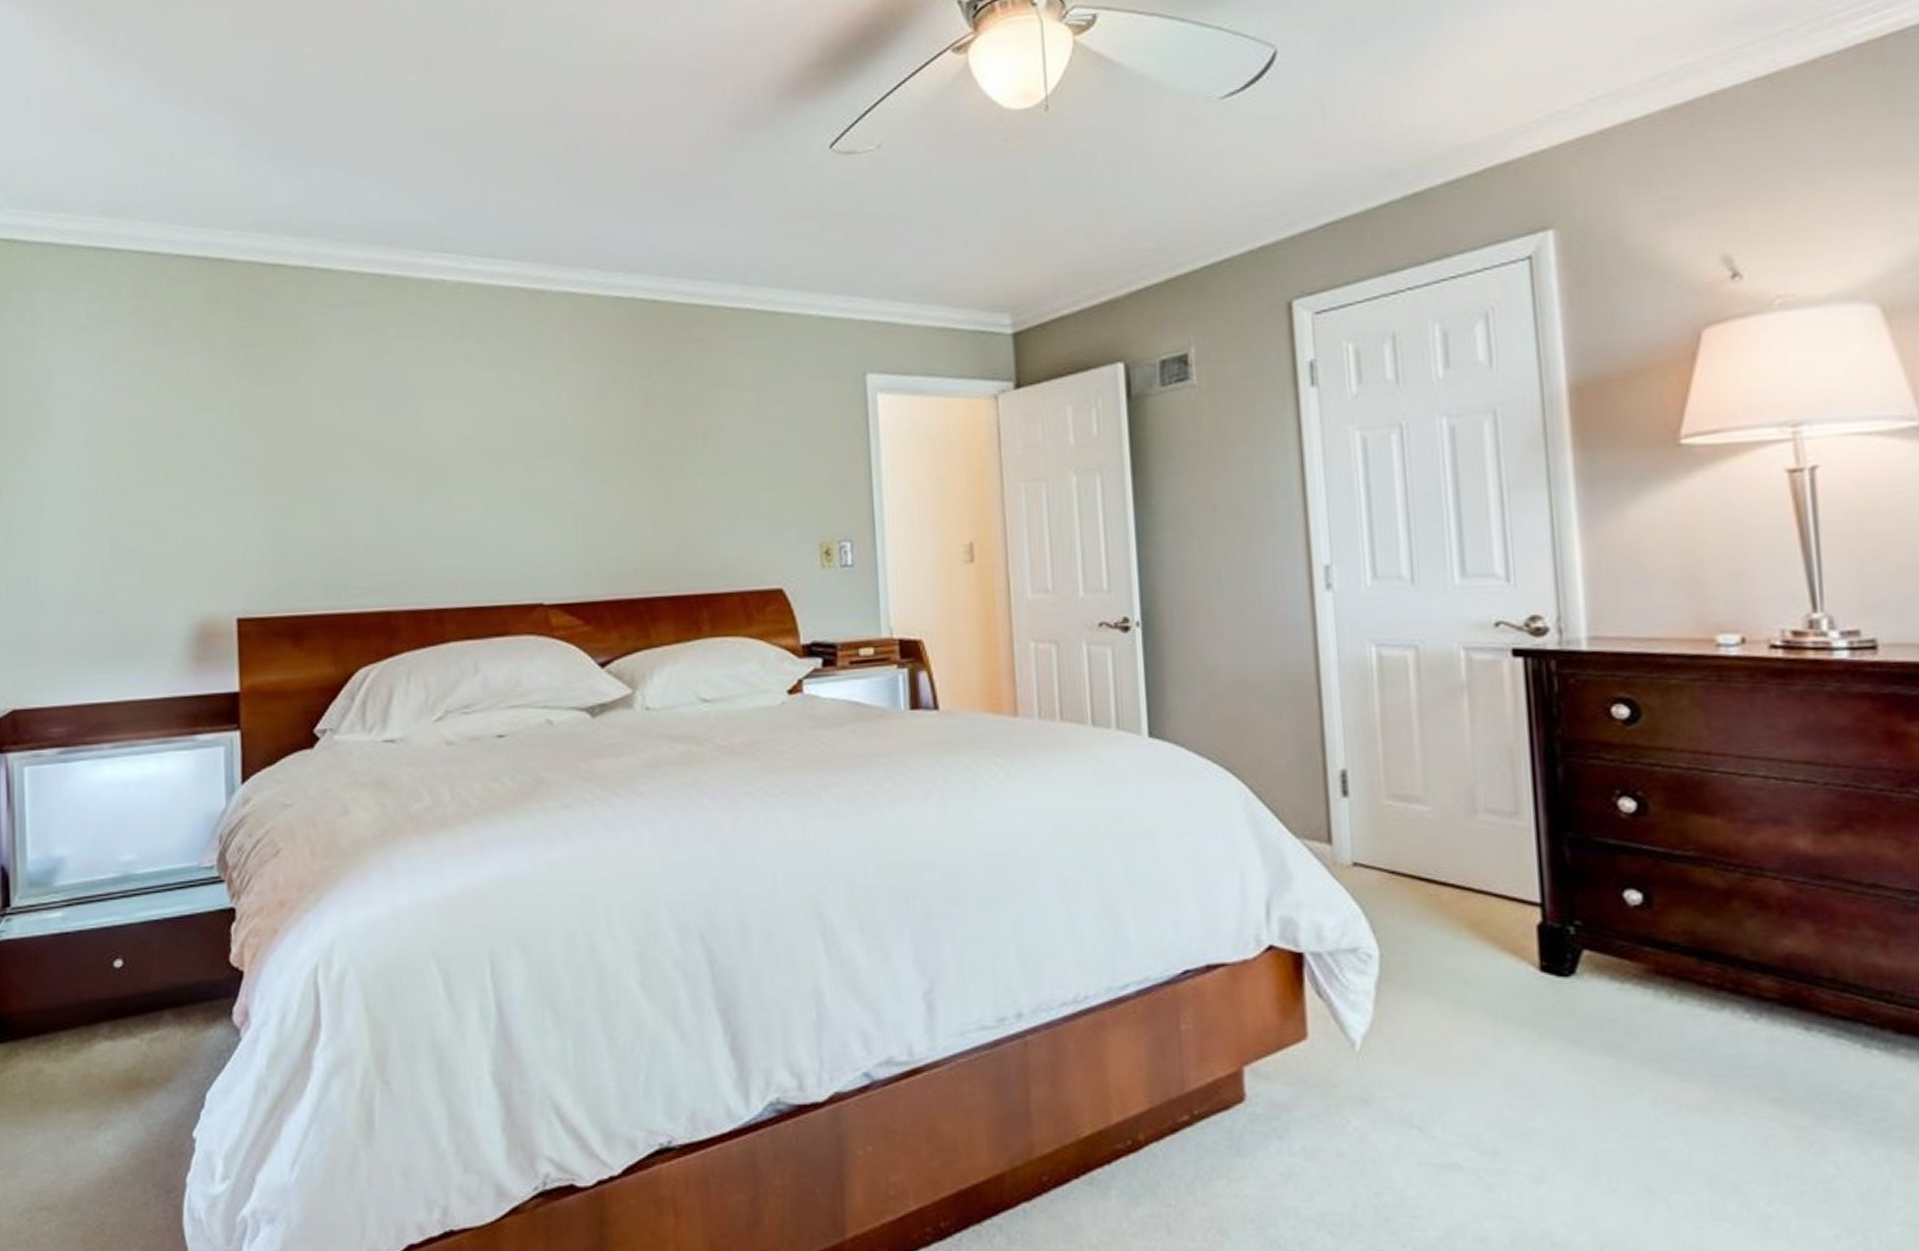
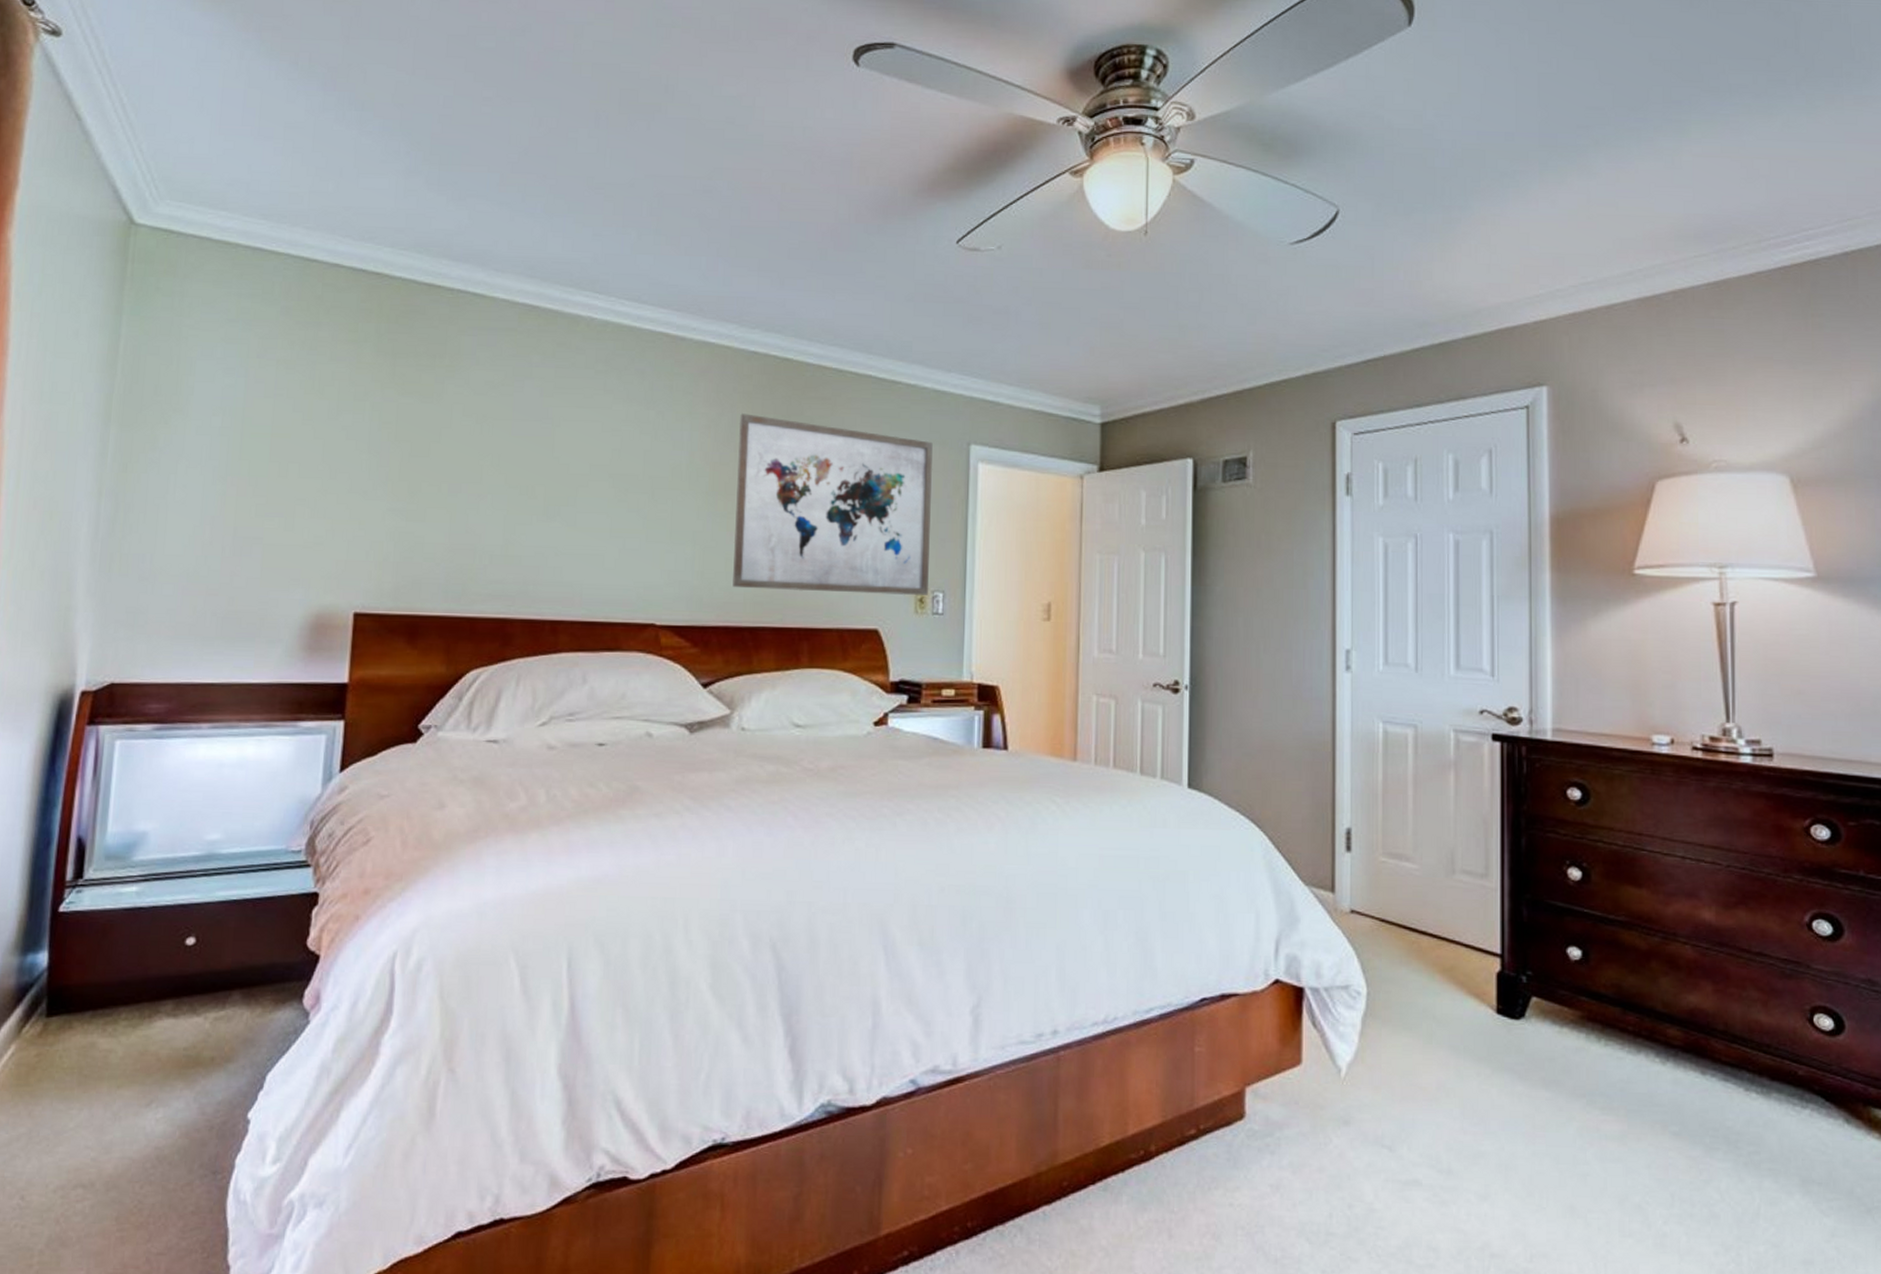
wall art: none [610,366,834,557] -> present [733,413,933,595]

